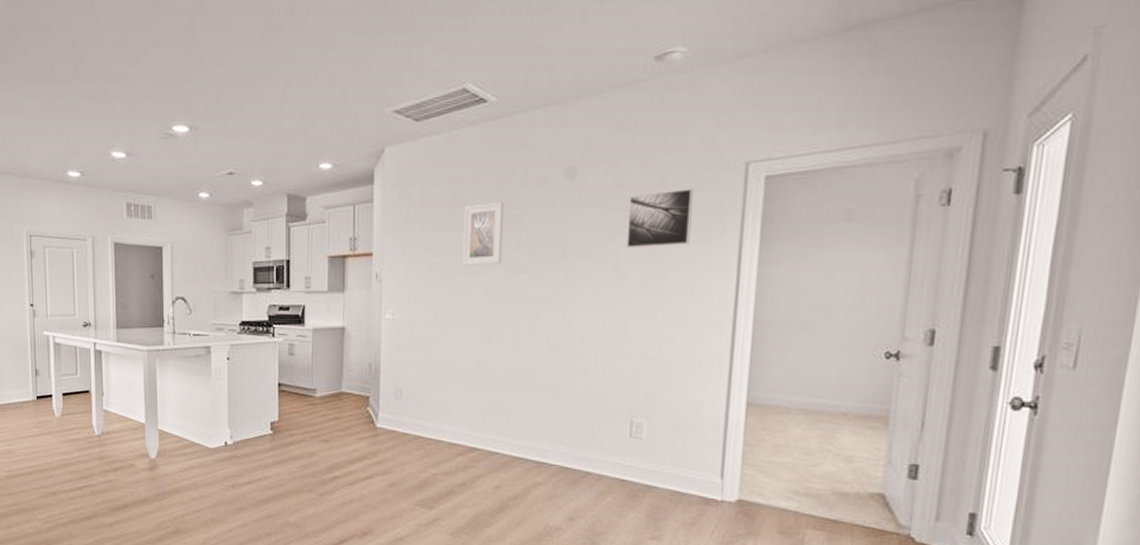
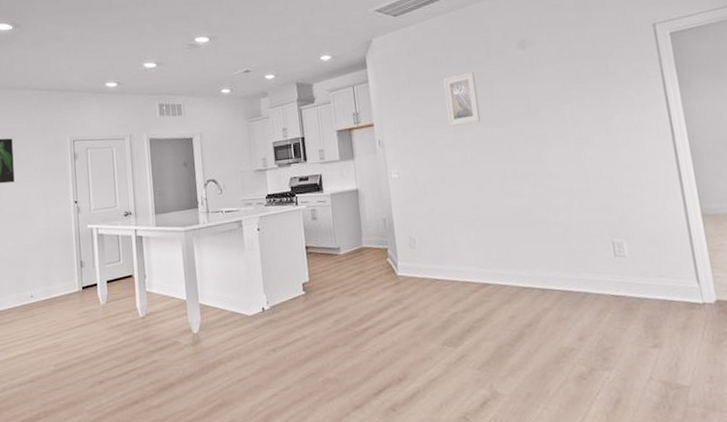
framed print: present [626,189,694,249] -> none [571,47,626,99]

